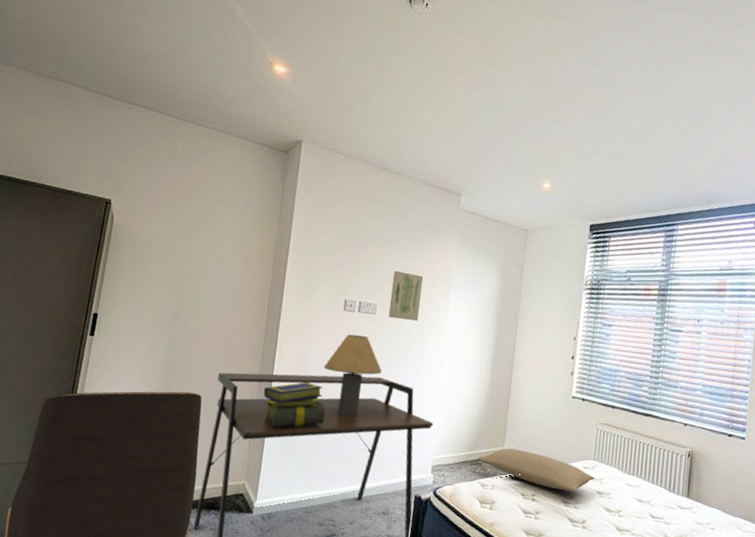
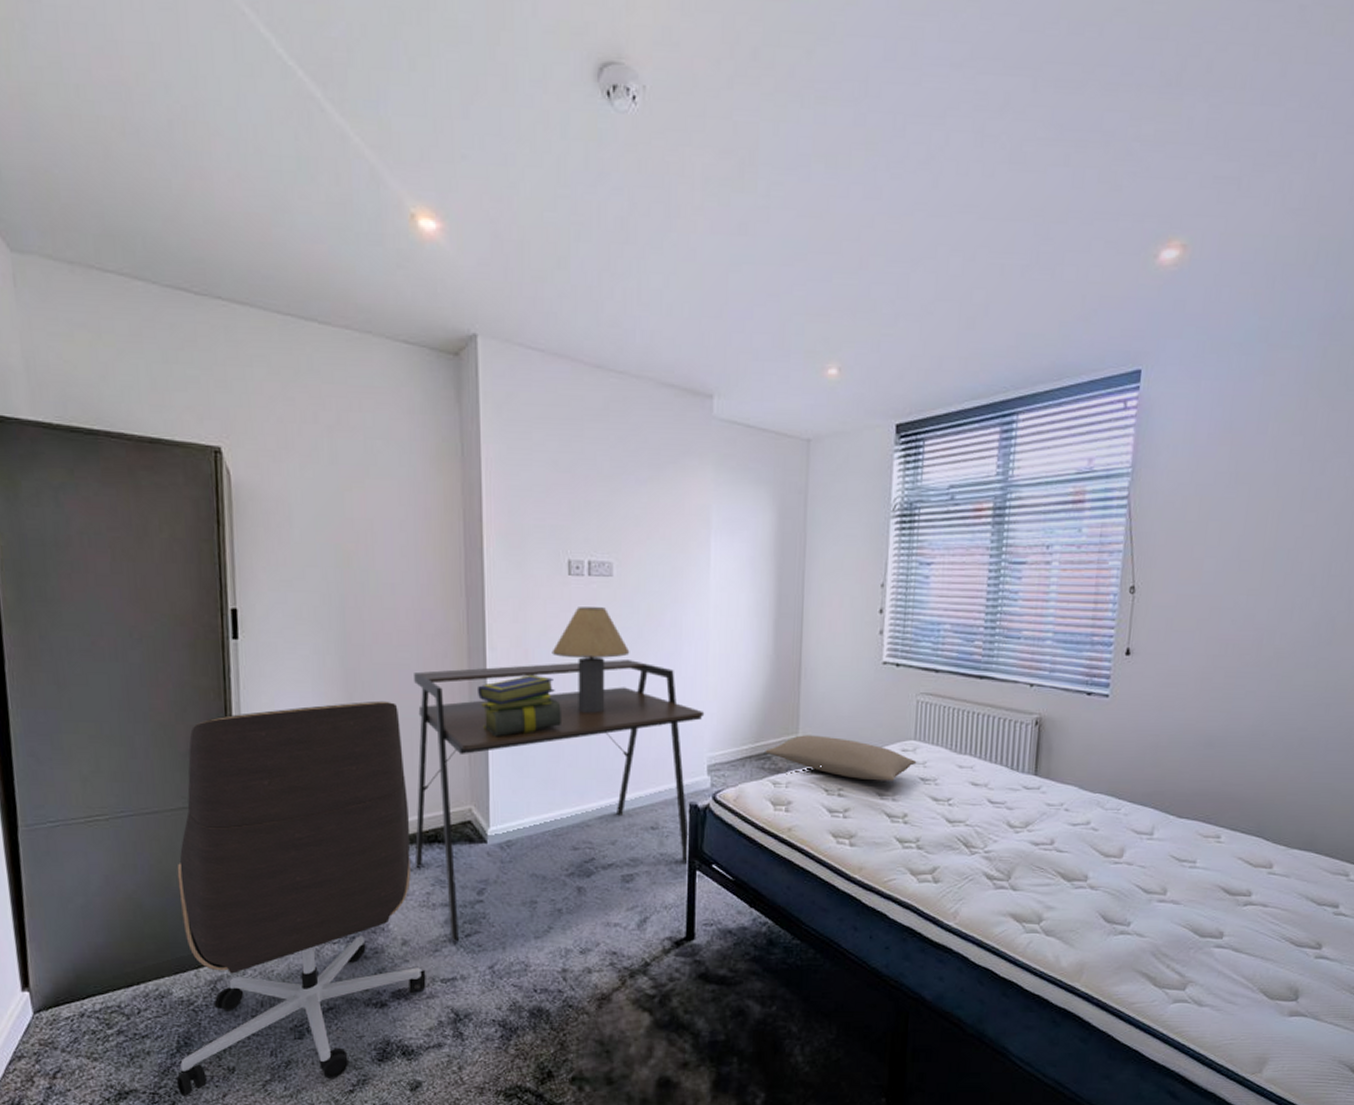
wall art: present [388,271,424,321] -> none [629,514,672,580]

